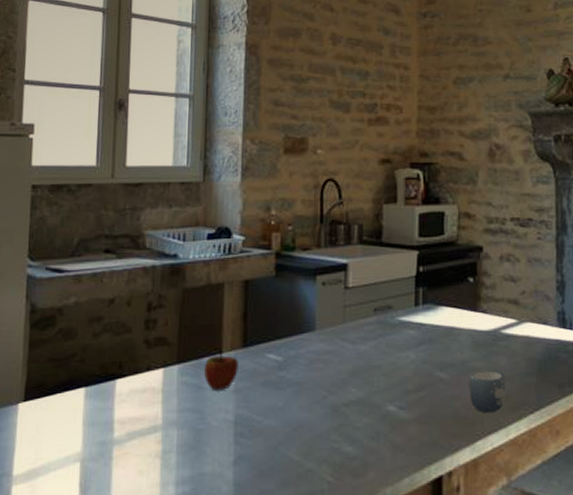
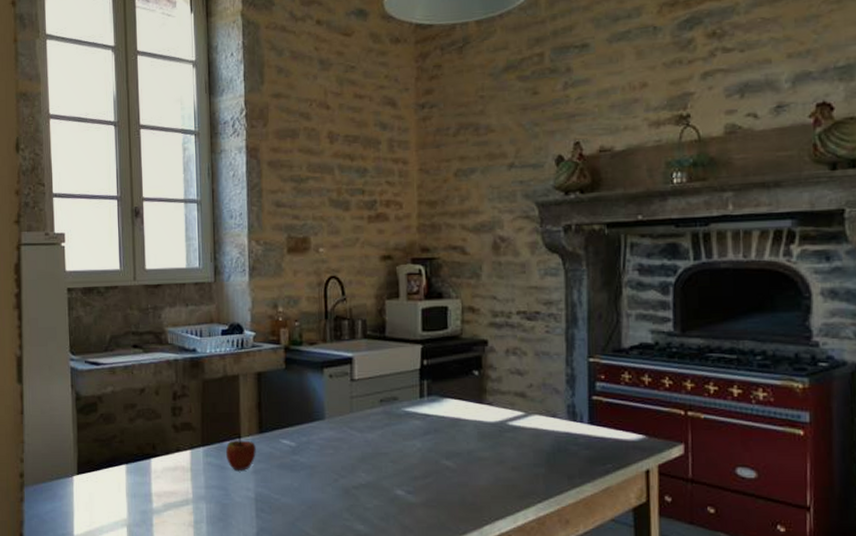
mug: present [468,370,506,413] -> none [474,460,513,501]

